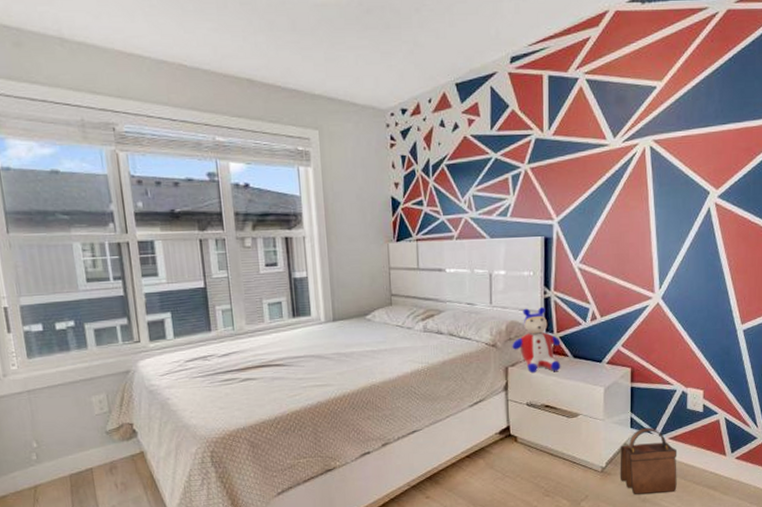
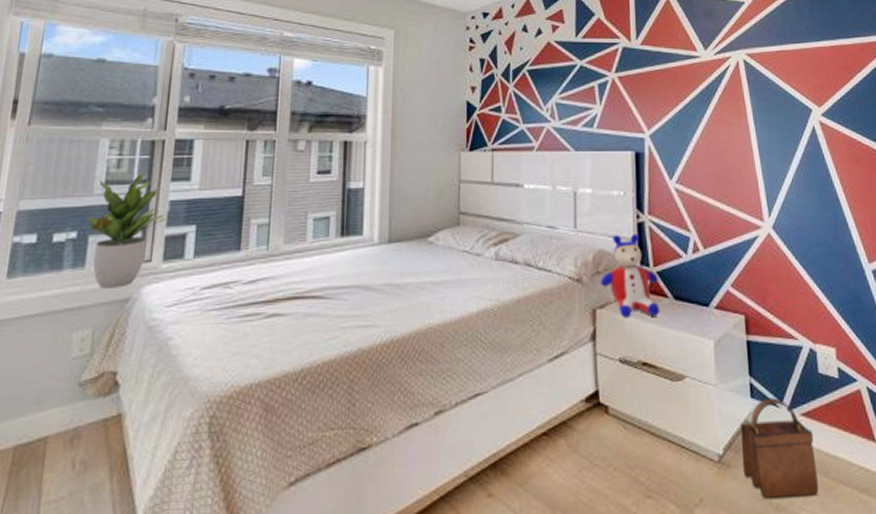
potted plant: none [74,271,147,364] -> present [79,173,169,288]

